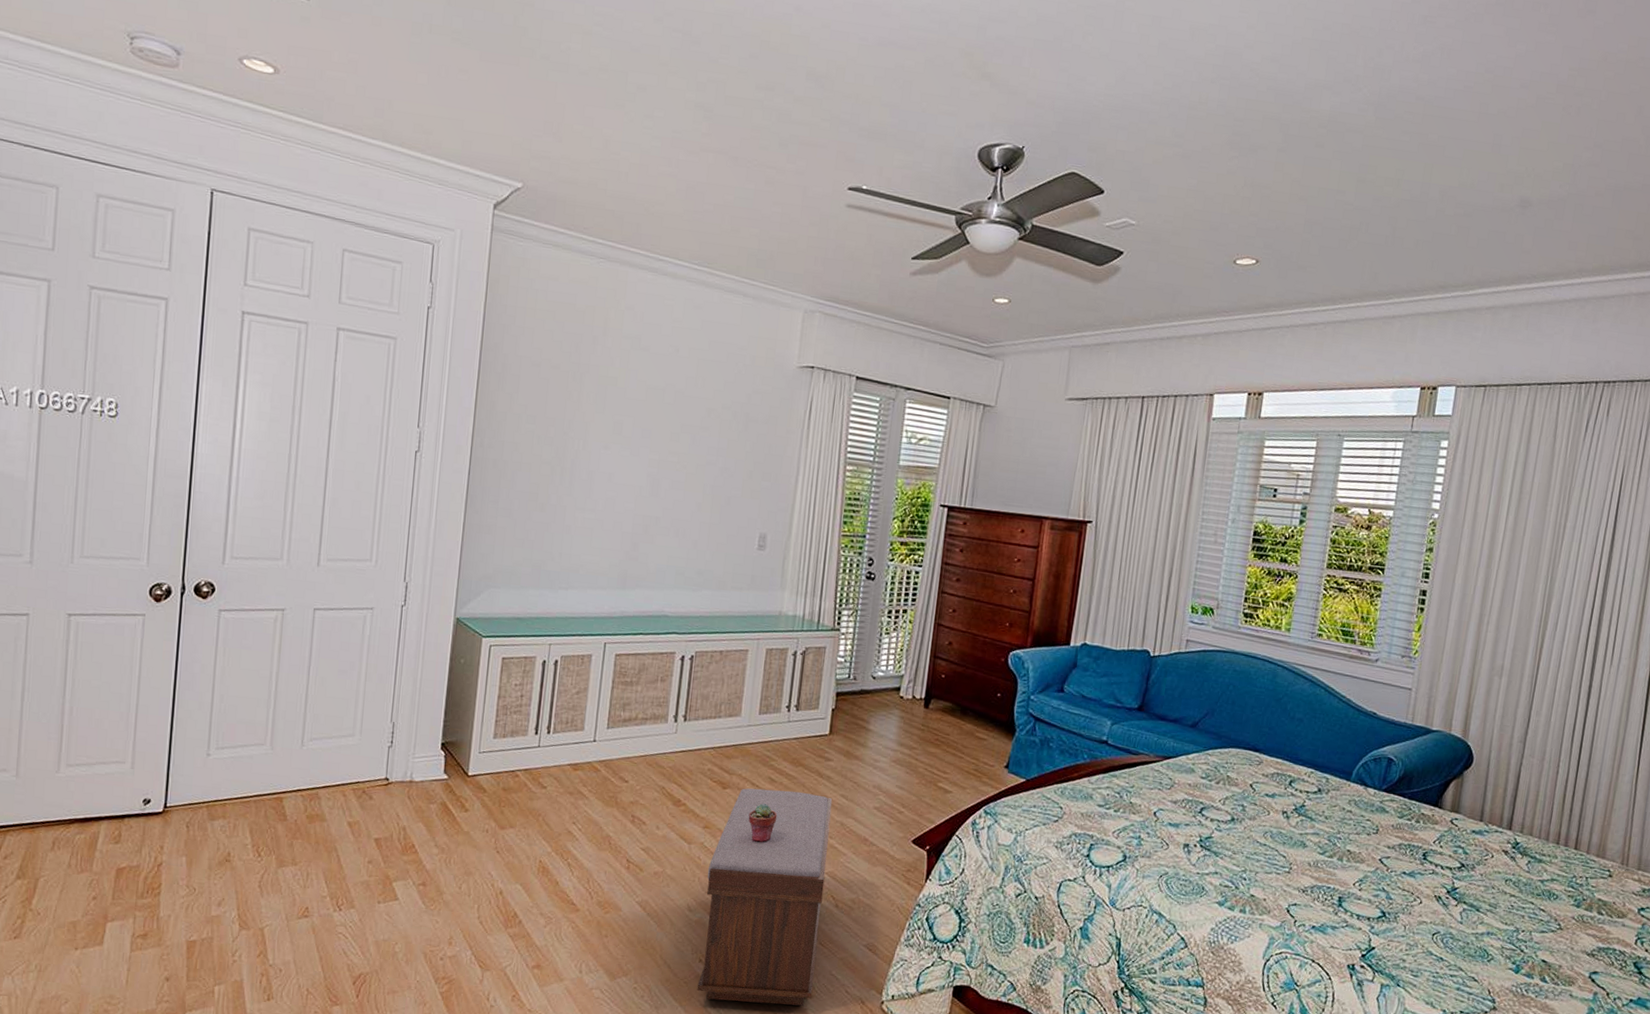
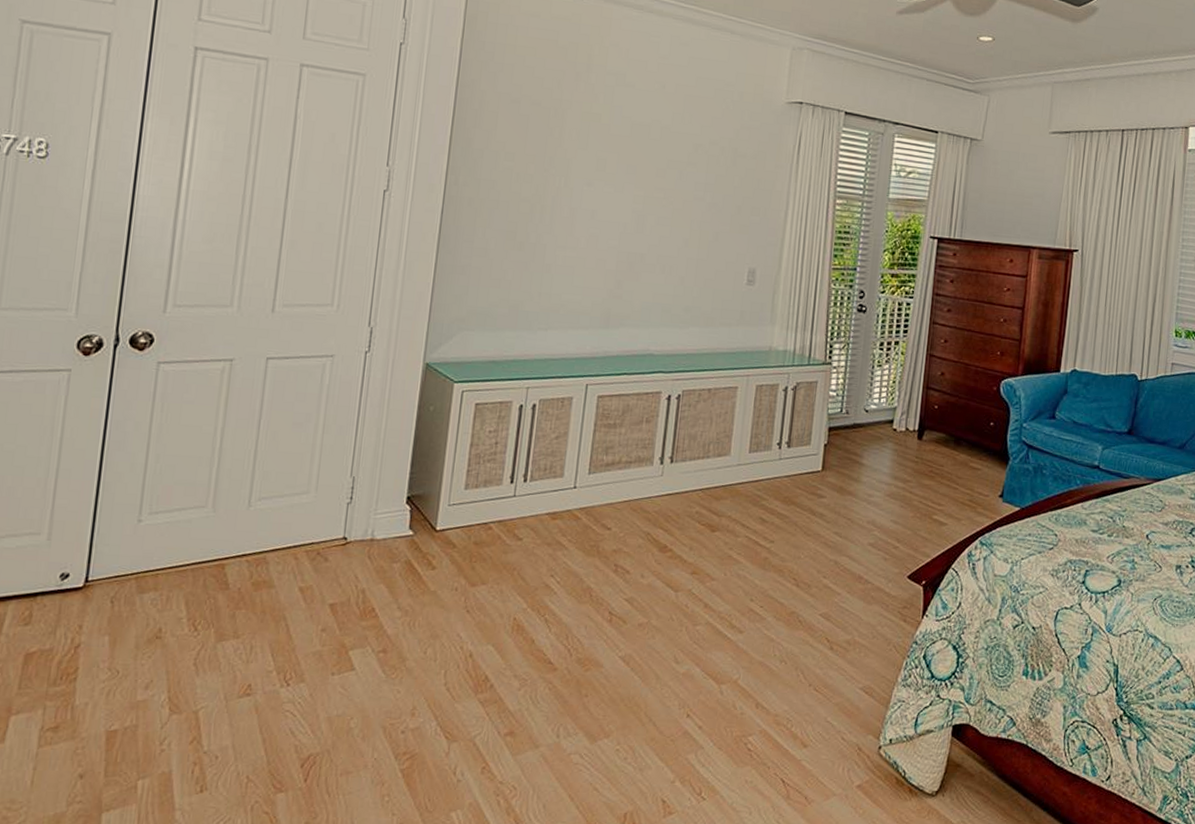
bench: present [697,788,833,1006] -> none [684,529,826,757]
potted succulent: present [748,803,778,843] -> none [738,545,769,587]

